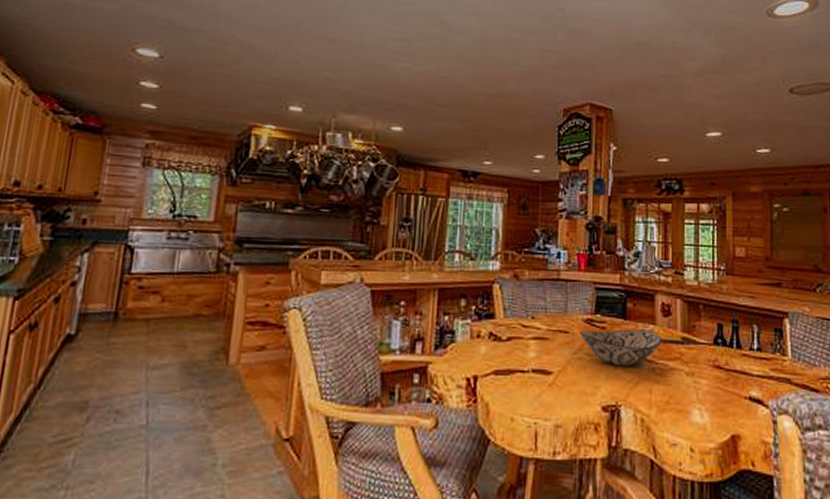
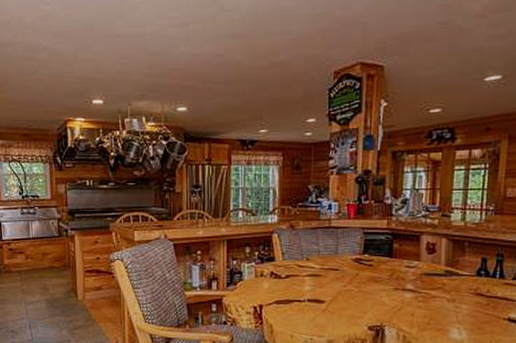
decorative bowl: present [579,329,662,367] -> none [349,265,425,296]

